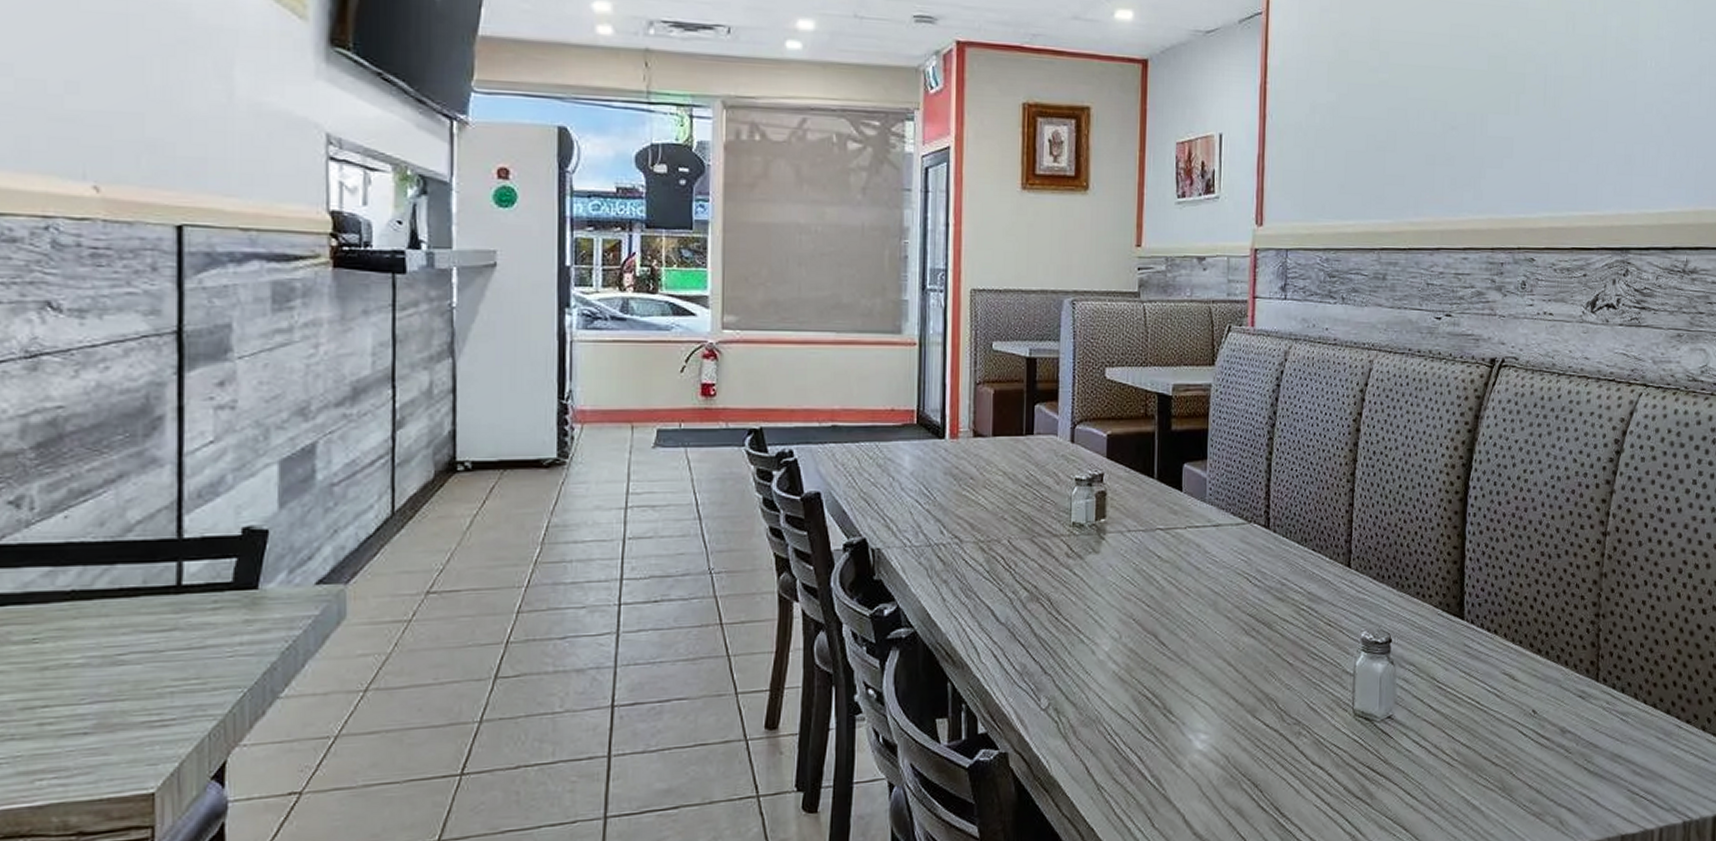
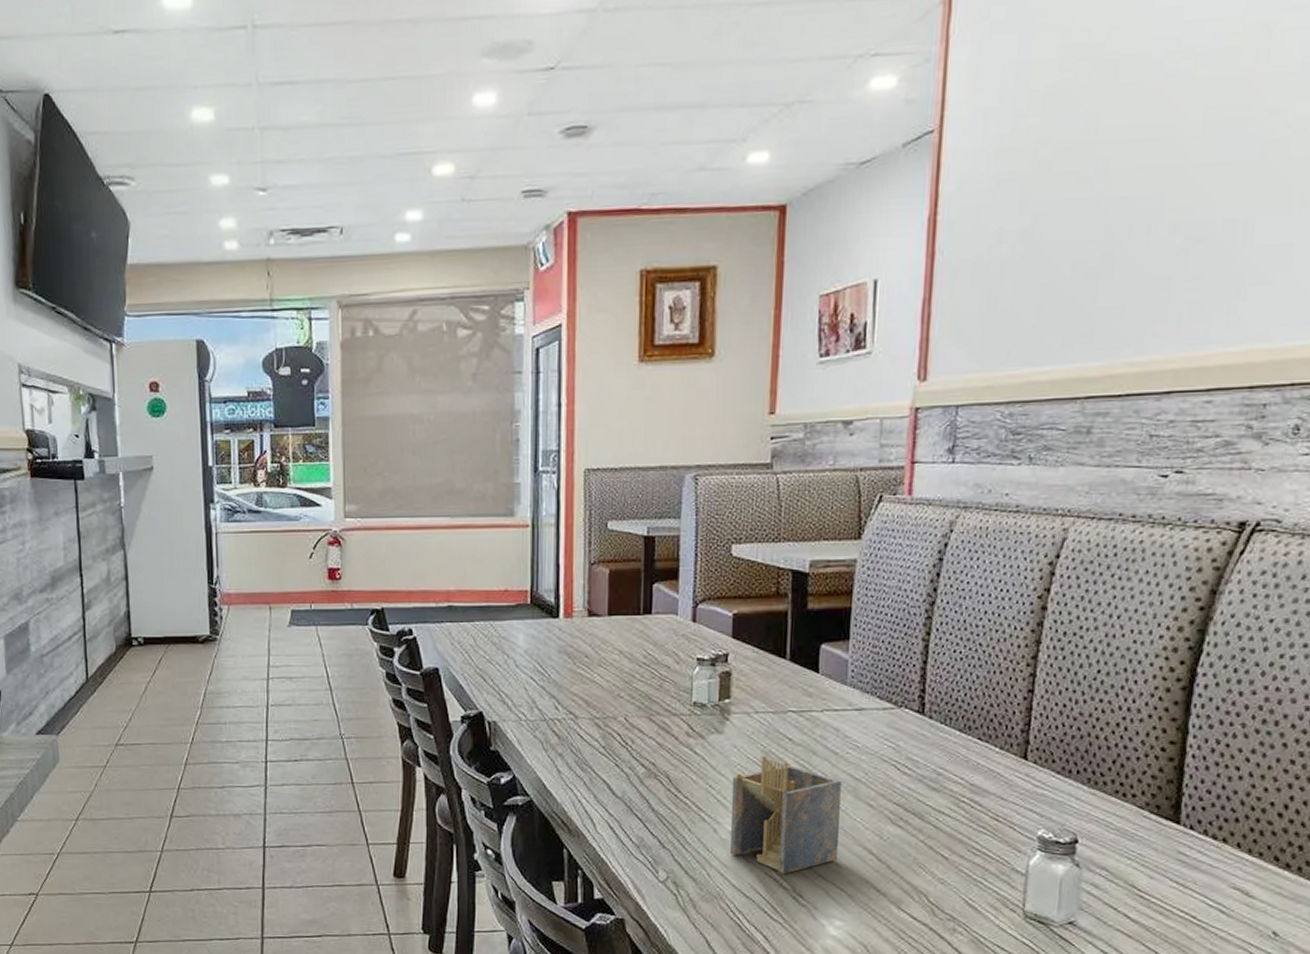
napkin holder: none [1107,573,1204,692] -> present [730,755,842,874]

